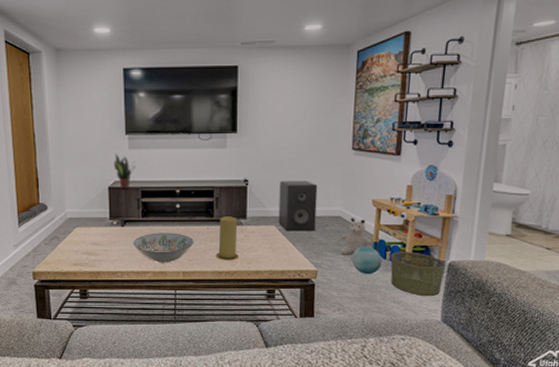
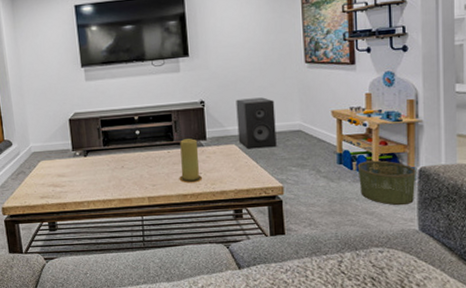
potted plant: present [113,153,136,189] -> none [72,85,93,120]
decorative bowl: present [133,233,194,263] -> none [97,159,157,190]
stuffed animal: present [340,218,373,255] -> none [304,130,338,169]
ball: present [351,245,382,275] -> none [317,157,349,187]

